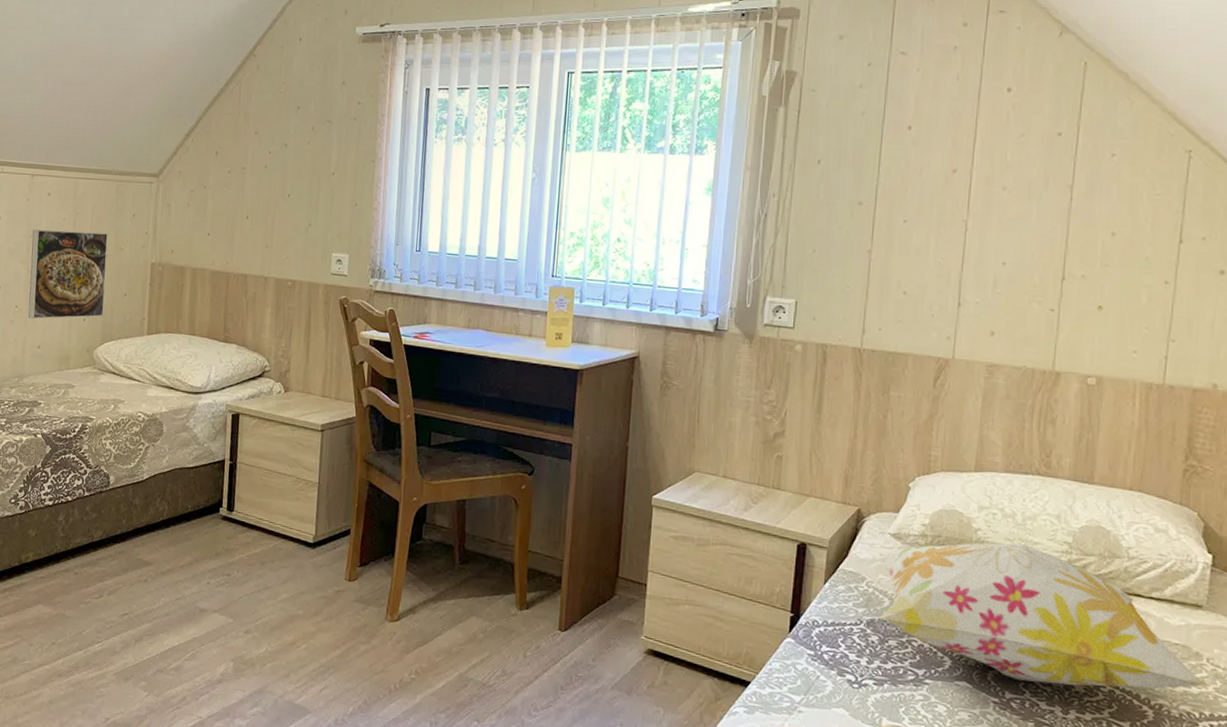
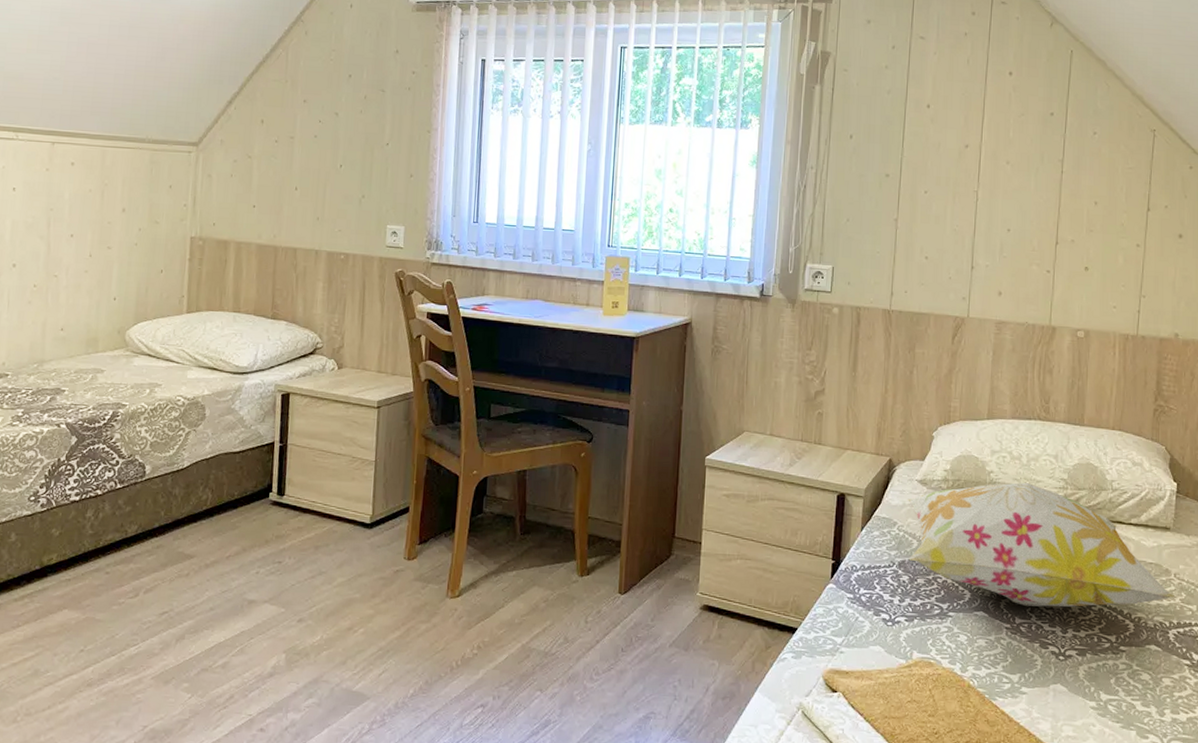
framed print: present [28,229,109,319] -> none [48,201,142,299]

